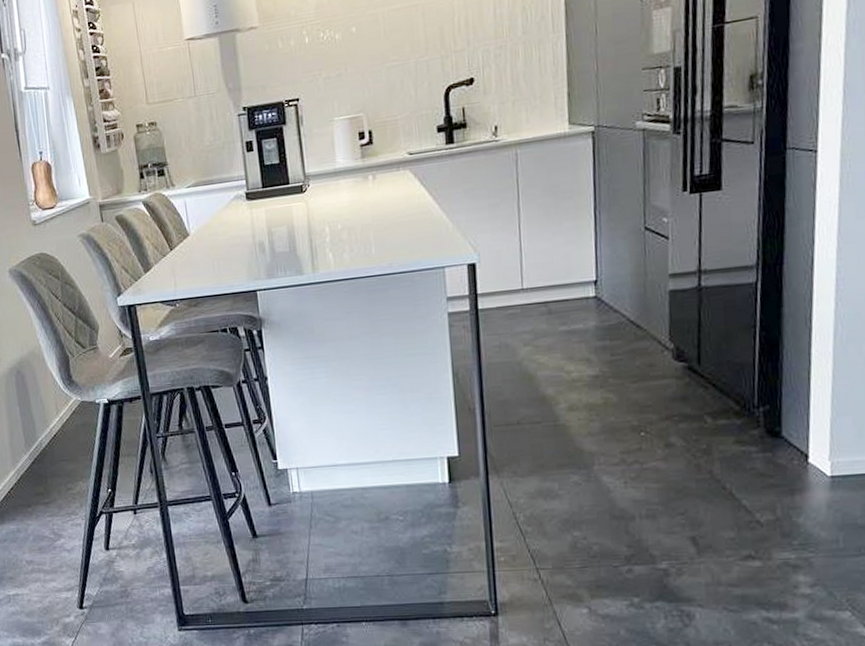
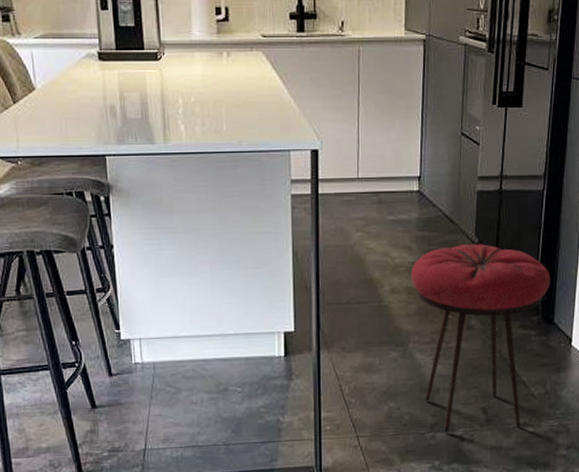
stool: none [591,349,774,566] -> present [410,244,550,433]

